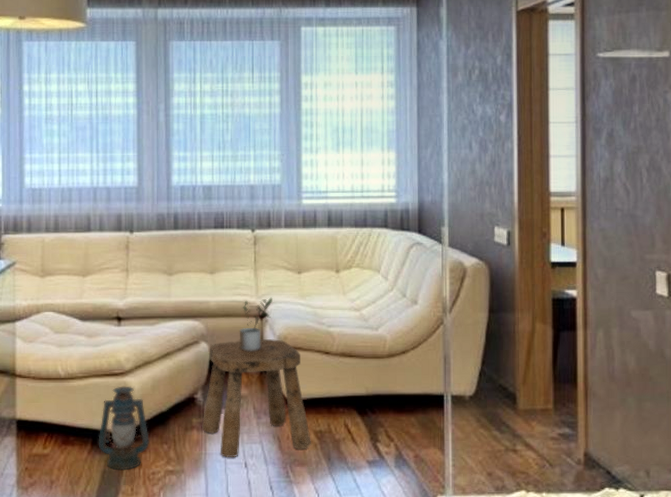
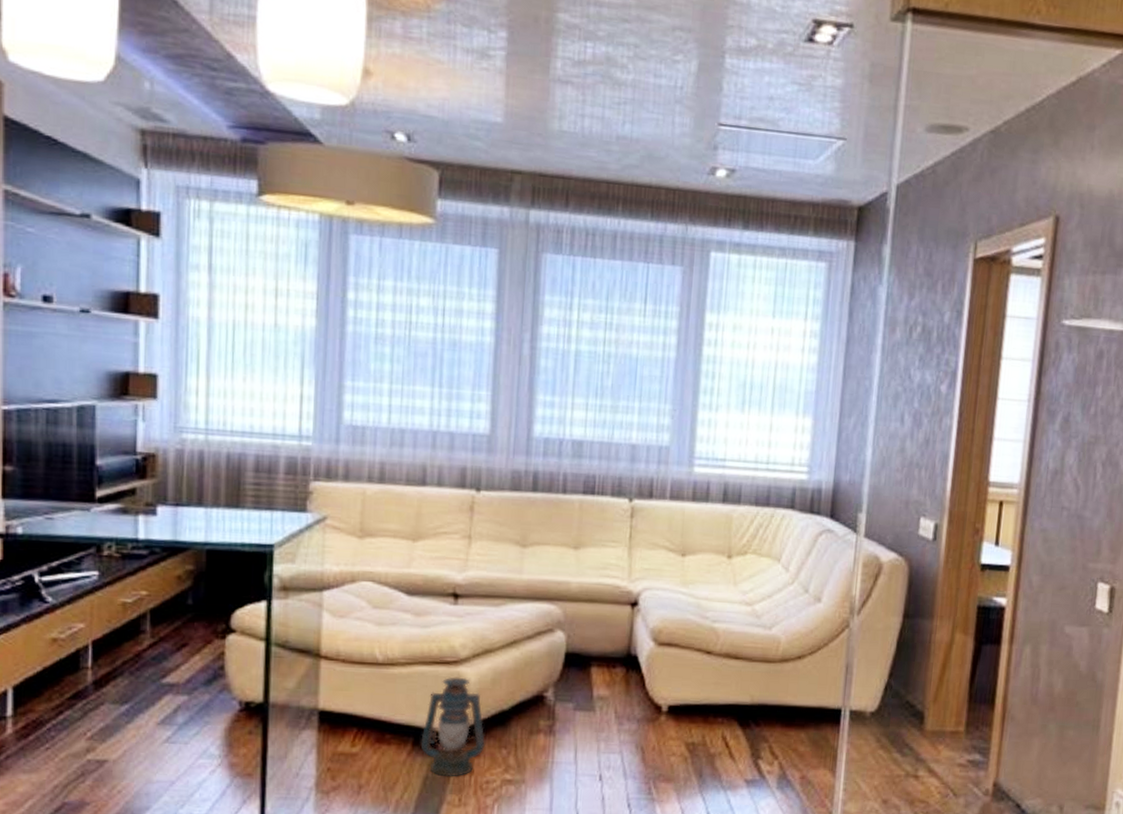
stool: present [202,338,311,457] -> none [550,631,681,768]
potted plant: present [239,297,272,352] -> none [603,582,648,646]

